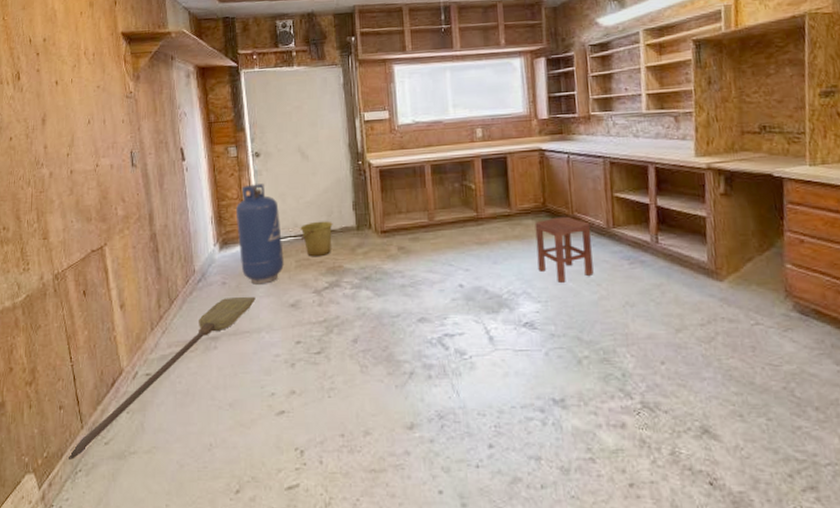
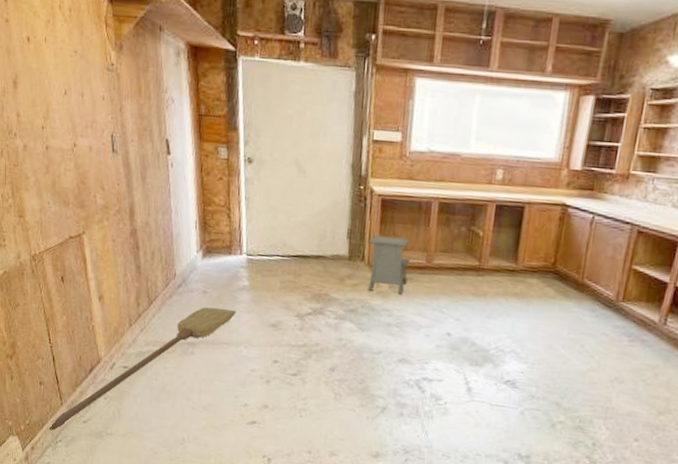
gas cylinder: present [235,184,284,285] -> none [222,192,269,300]
bucket: present [300,221,333,257] -> none [288,244,324,282]
step stool: none [374,201,414,257] -> present [368,235,411,295]
stool: present [535,216,594,282] -> none [532,281,599,348]

